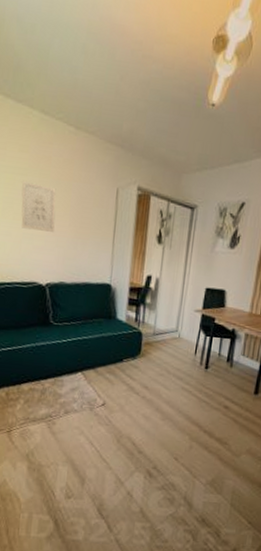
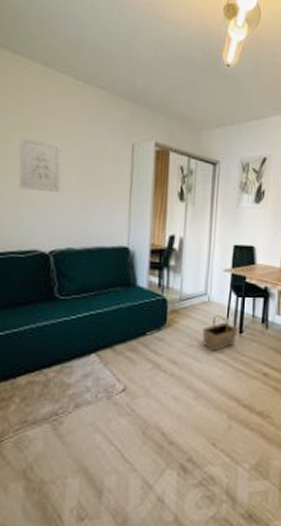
basket: none [171,350,204,382] -> present [202,314,238,352]

